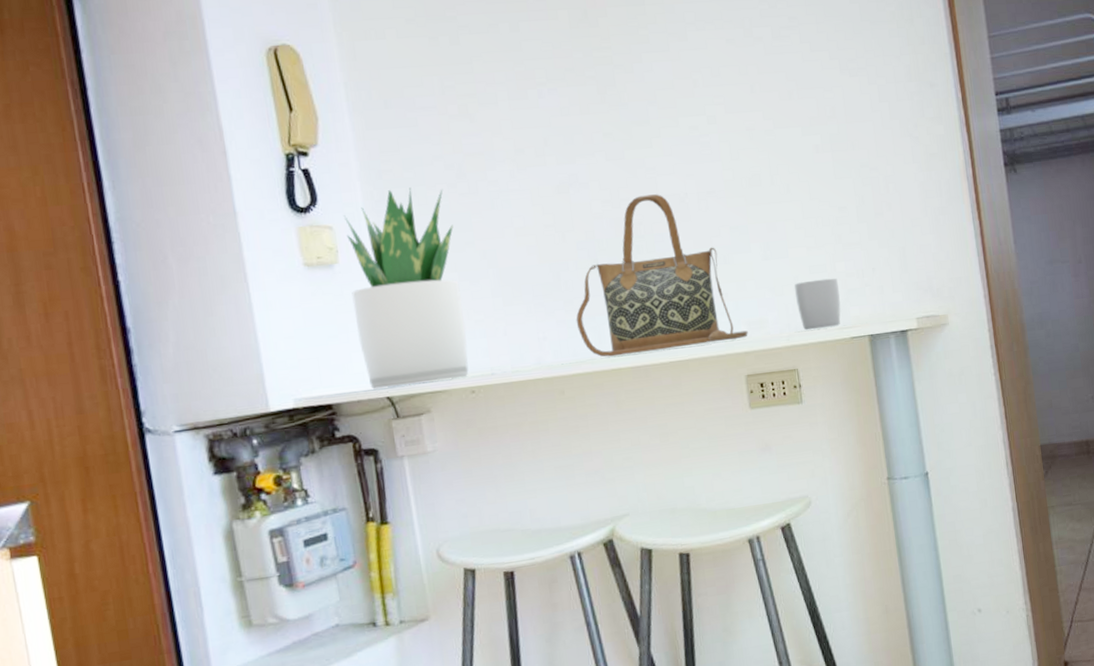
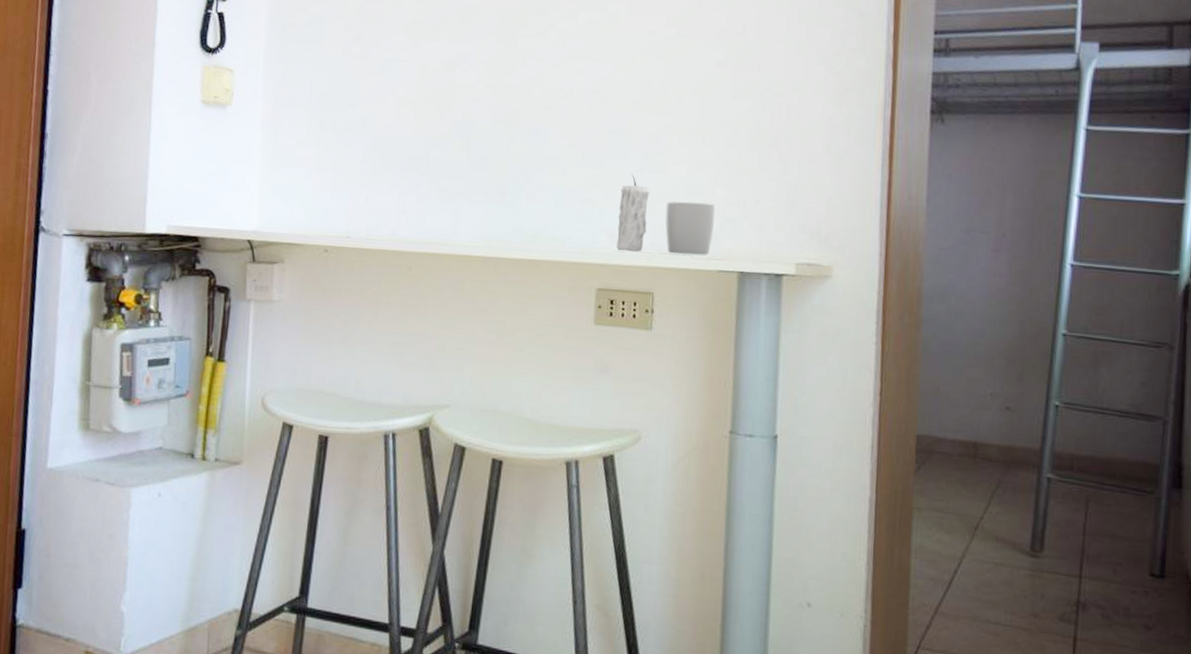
planter: present [343,187,469,389] -> none [234,43,340,235]
handbag: present [576,194,748,358] -> none [436,85,608,249]
candle: none [750,262,781,337] -> present [616,173,650,252]

